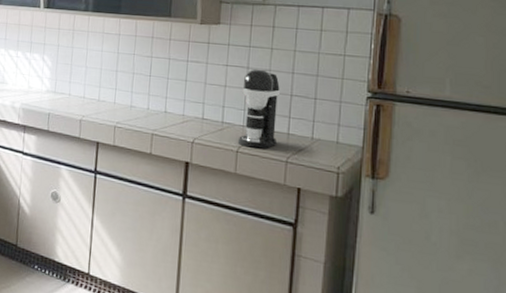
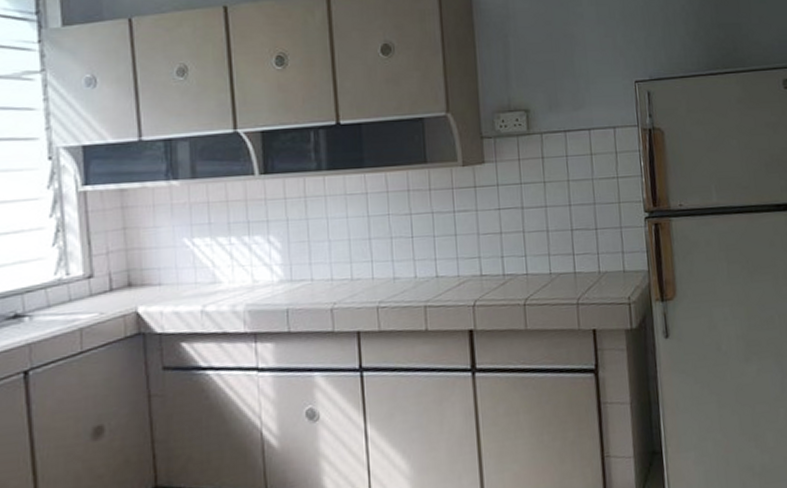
coffee maker: present [237,69,281,149] -> none [519,207,564,298]

